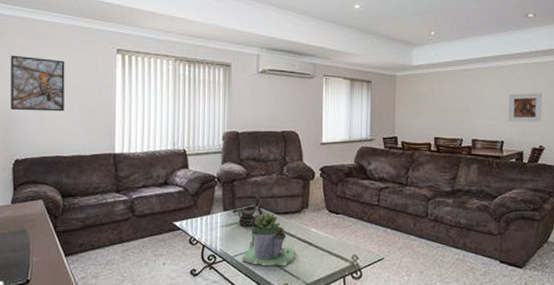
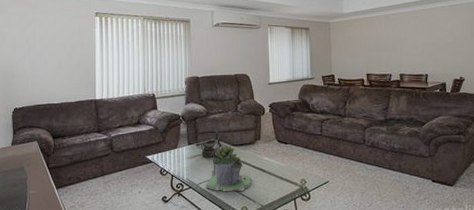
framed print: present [10,55,65,112] -> none [10,22,54,67]
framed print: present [508,93,543,123] -> none [429,31,460,57]

